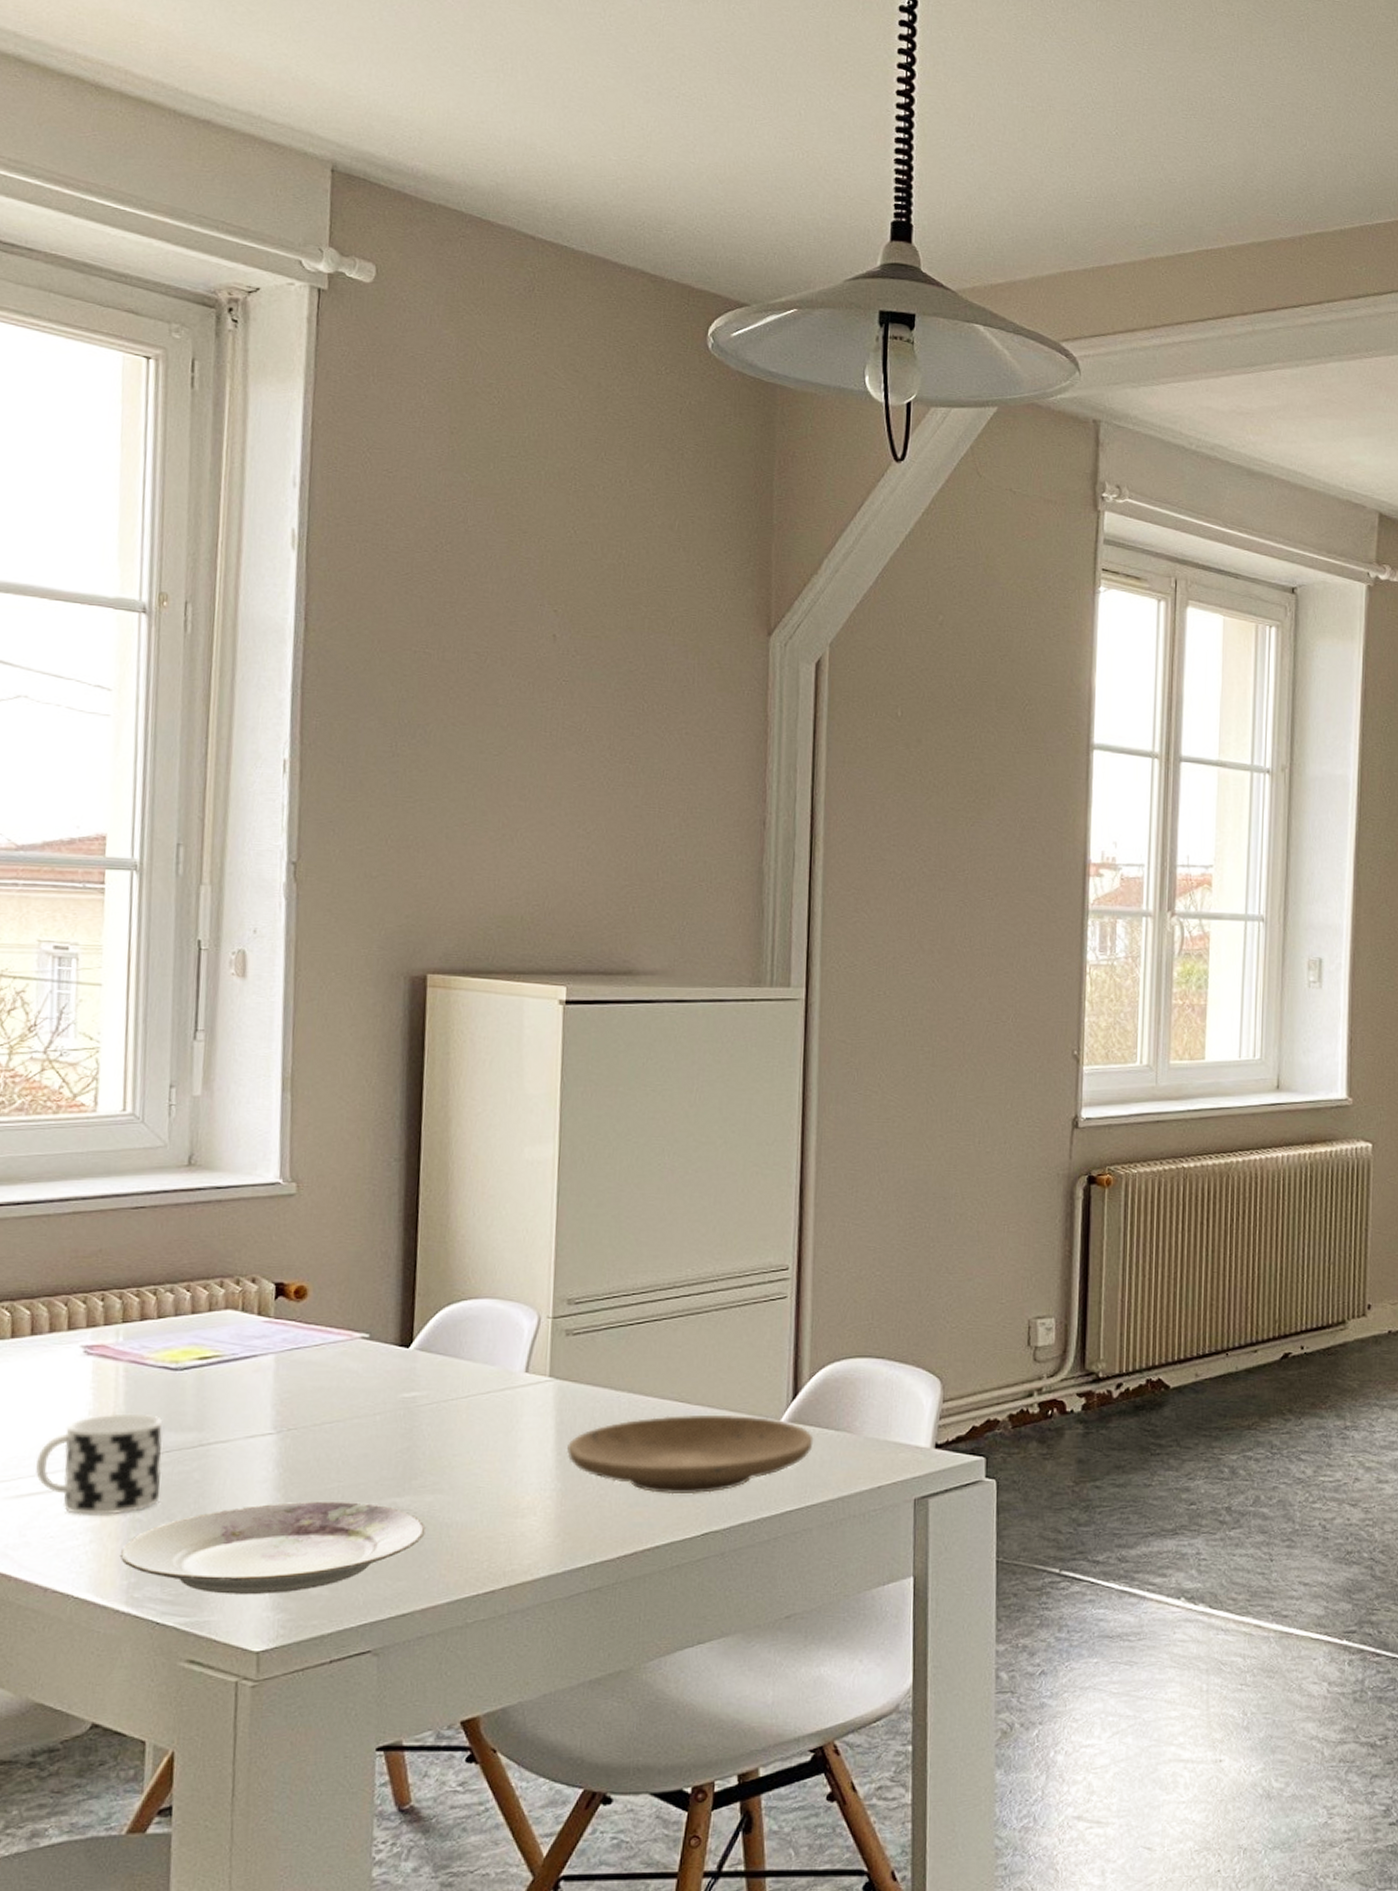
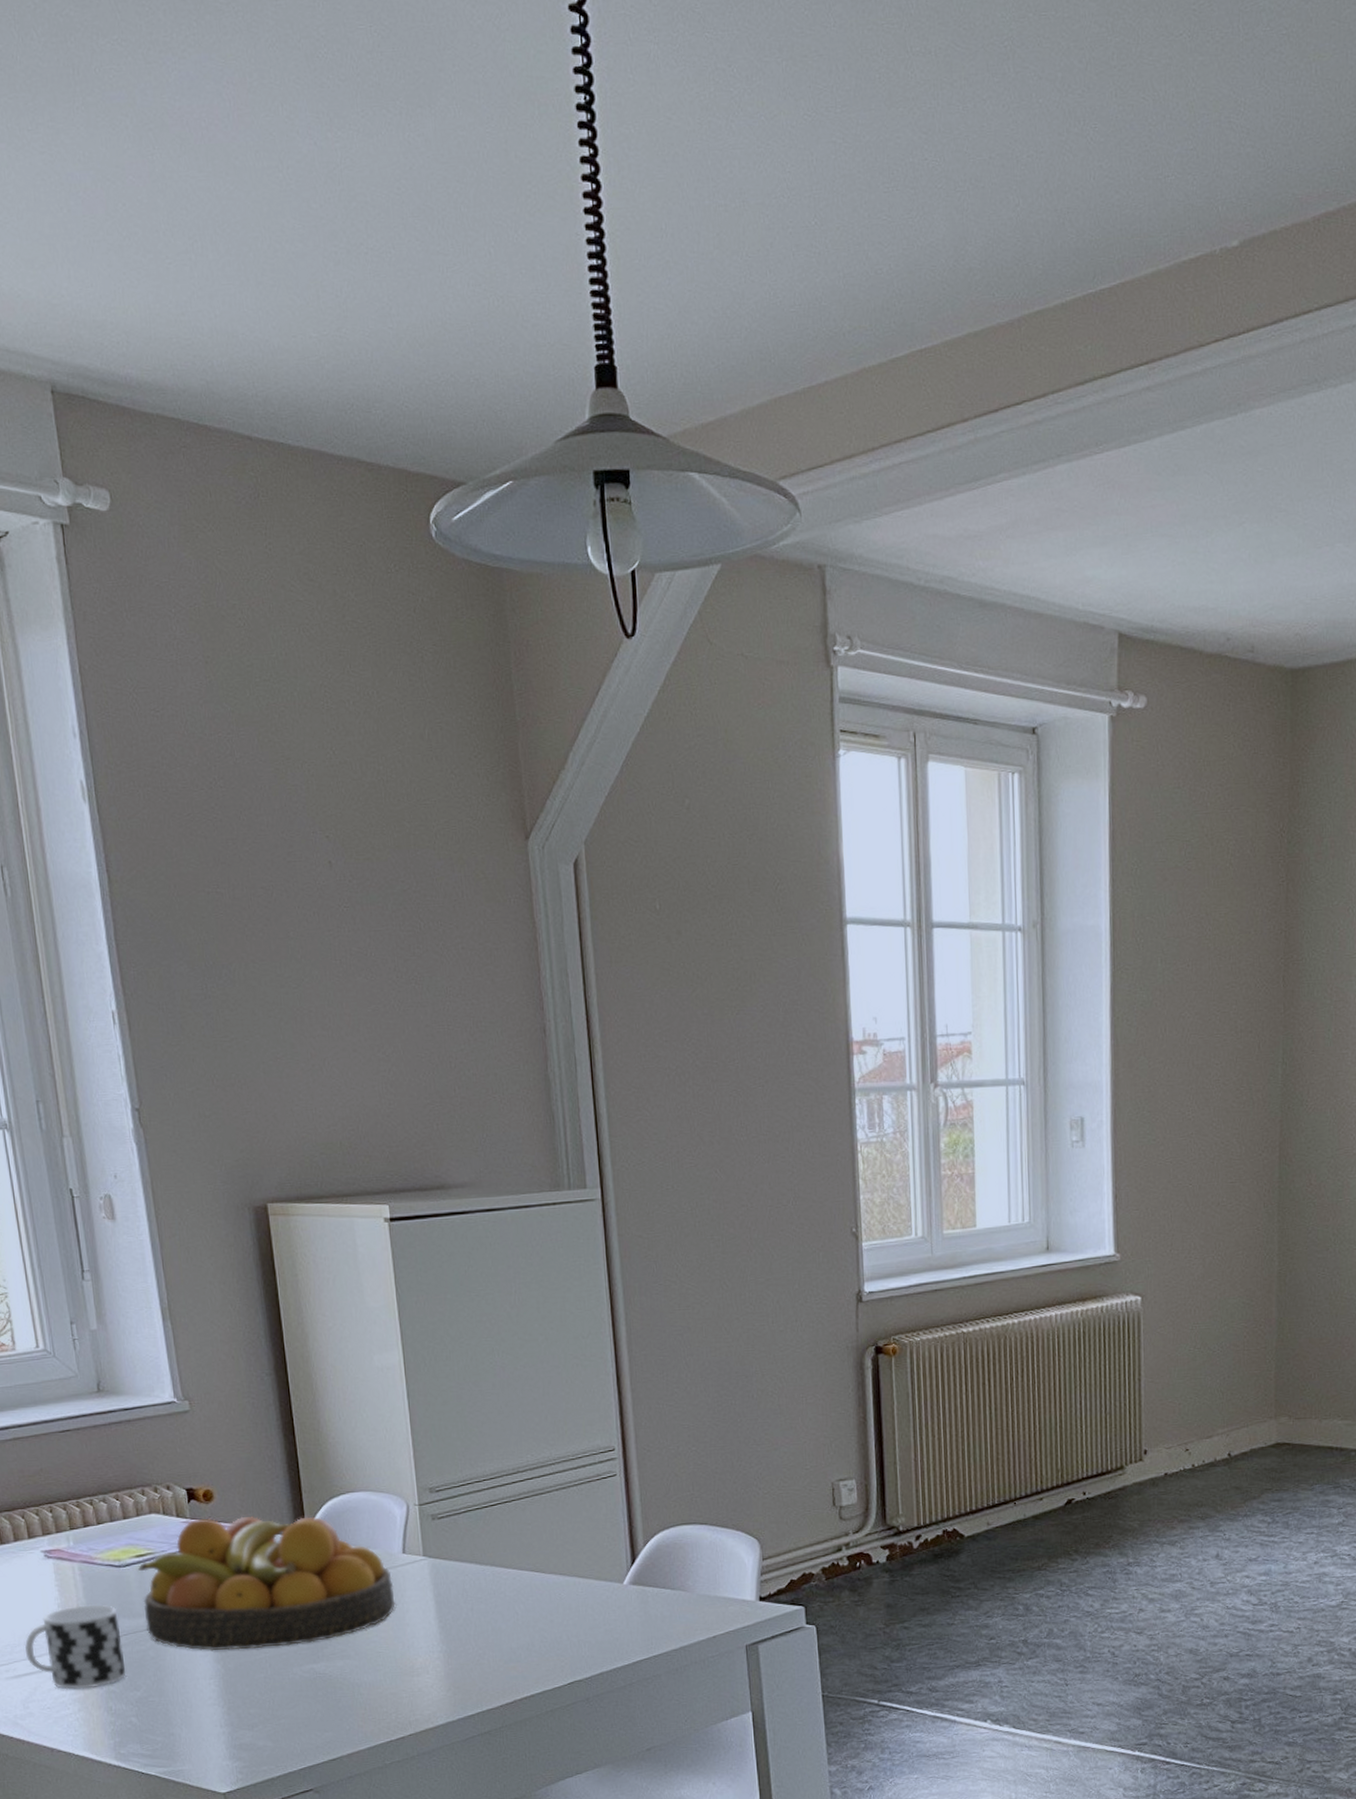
plate: present [119,1501,426,1594] -> none [103,1669,341,1748]
fruit bowl: none [196,1319,509,1477] -> present [138,1516,395,1651]
plate: present [567,1416,814,1495] -> none [447,1581,654,1651]

